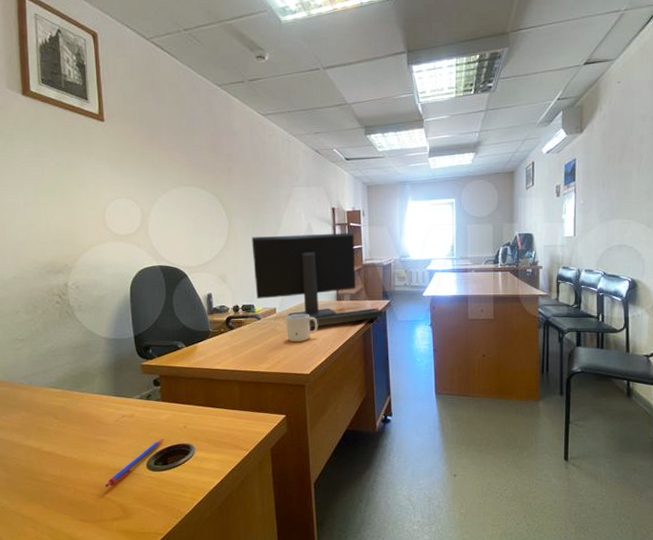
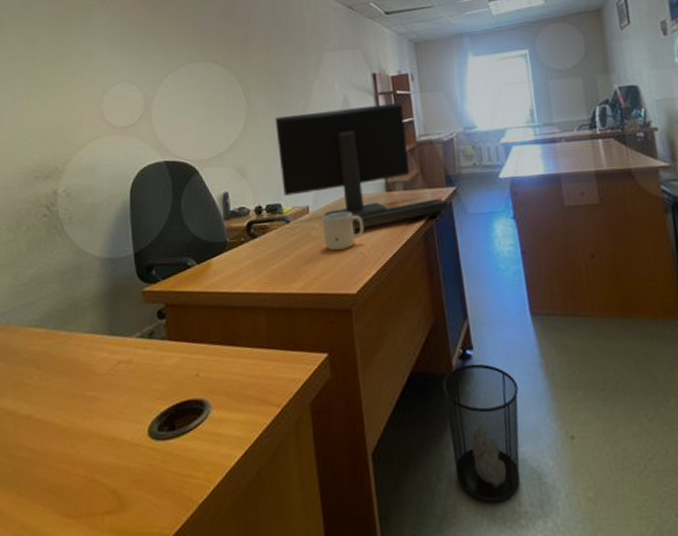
pen: present [105,438,164,487] -> none [95,391,171,465]
waste bin: none [368,426,421,516] -> present [442,363,521,504]

